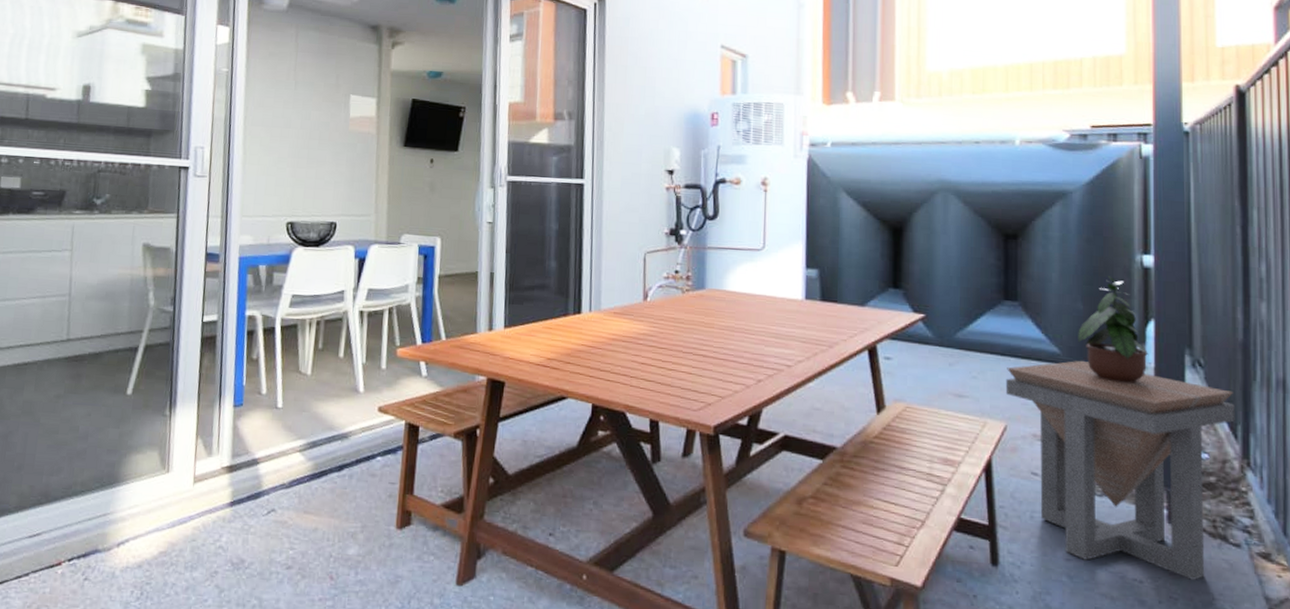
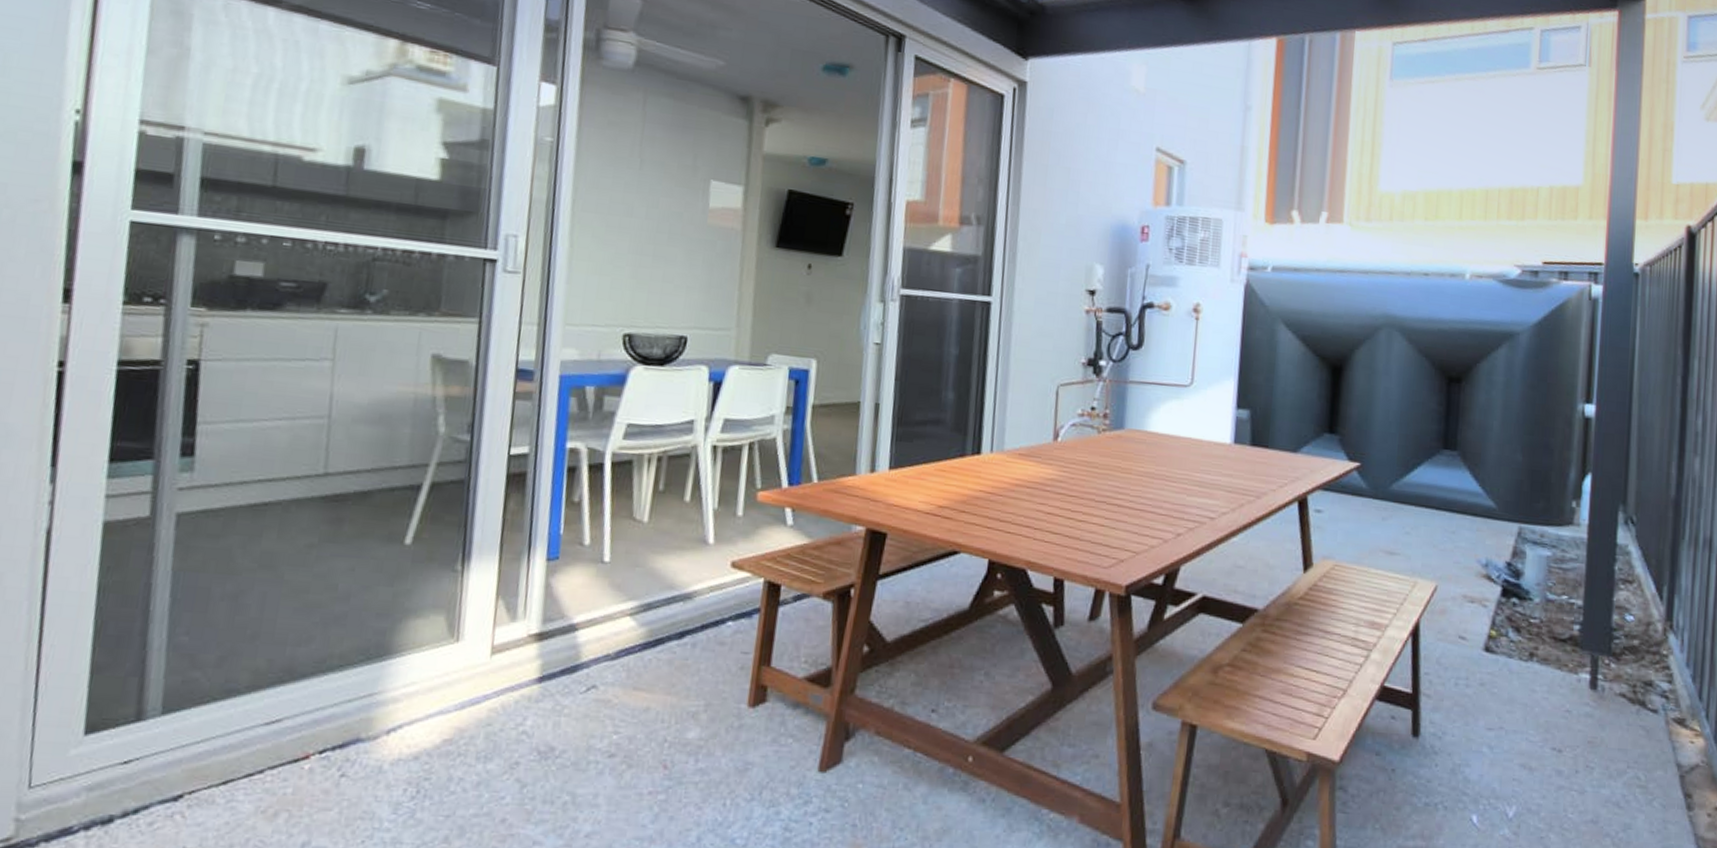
side table: present [1005,360,1235,580] -> none [1438,515,1663,748]
potted plant: present [1078,276,1149,384] -> none [1515,425,1584,541]

